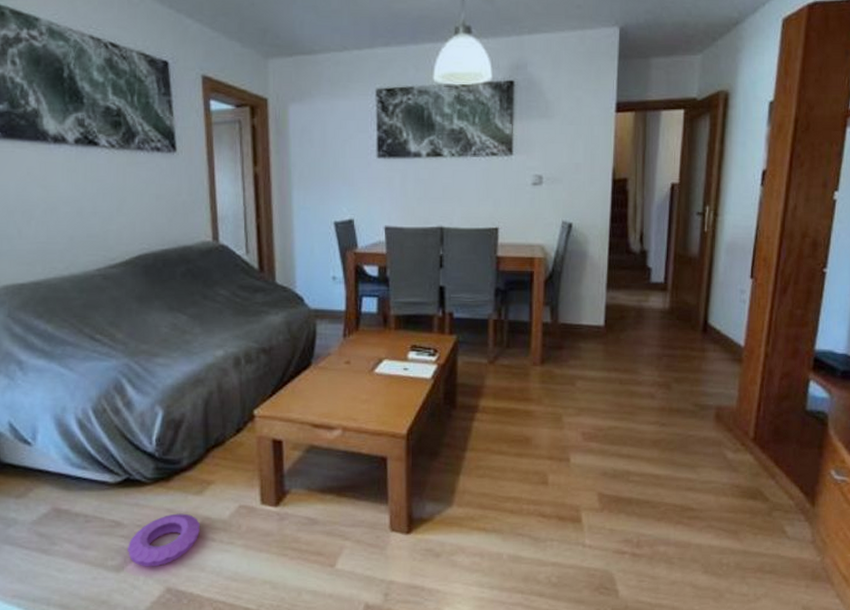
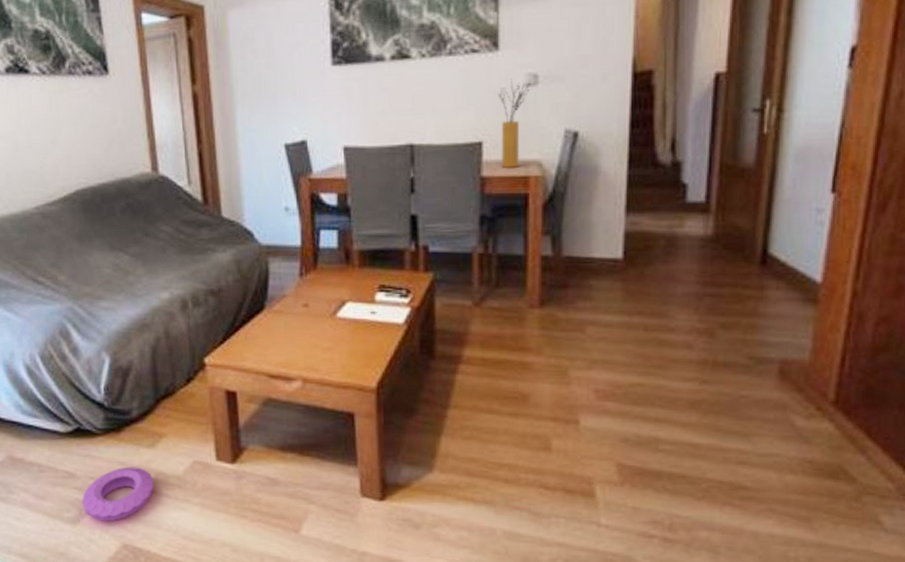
vase: none [511,178,536,250] -> present [498,78,530,168]

